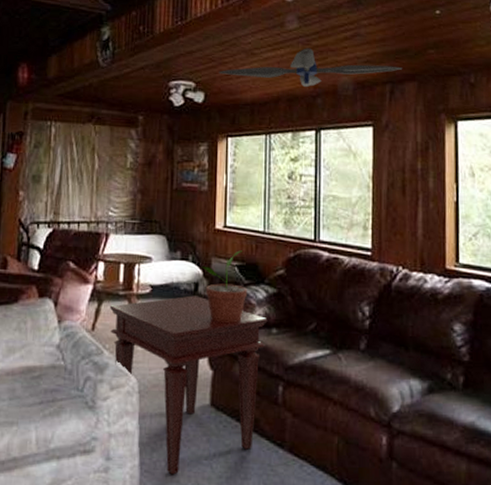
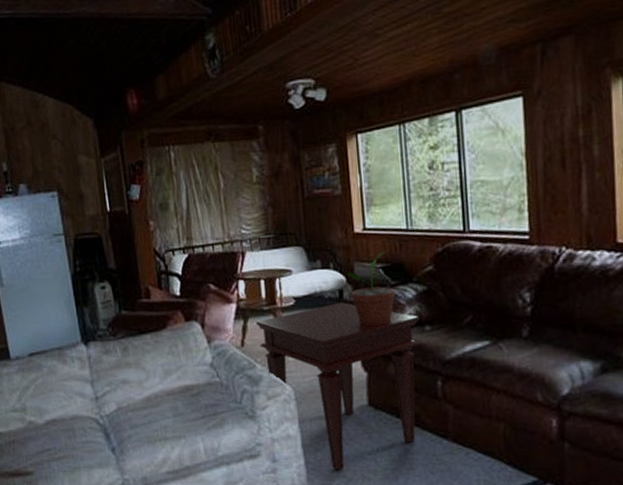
ceiling fan: present [219,48,403,88] -> none [339,16,556,65]

